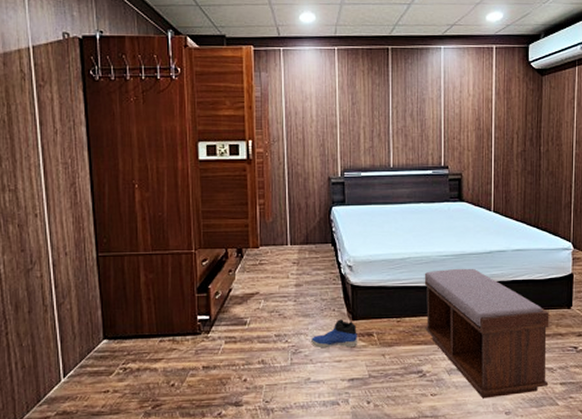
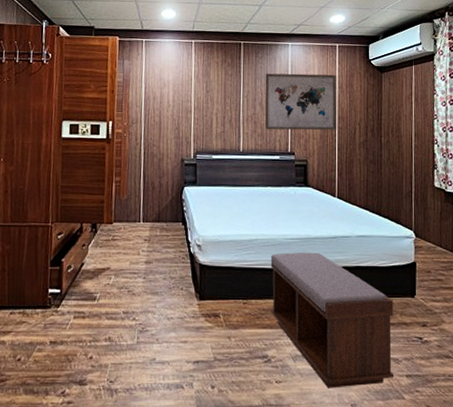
sneaker: present [311,319,357,349] -> none [158,299,204,328]
wall art: none [416,79,494,143] -> present [264,73,337,131]

